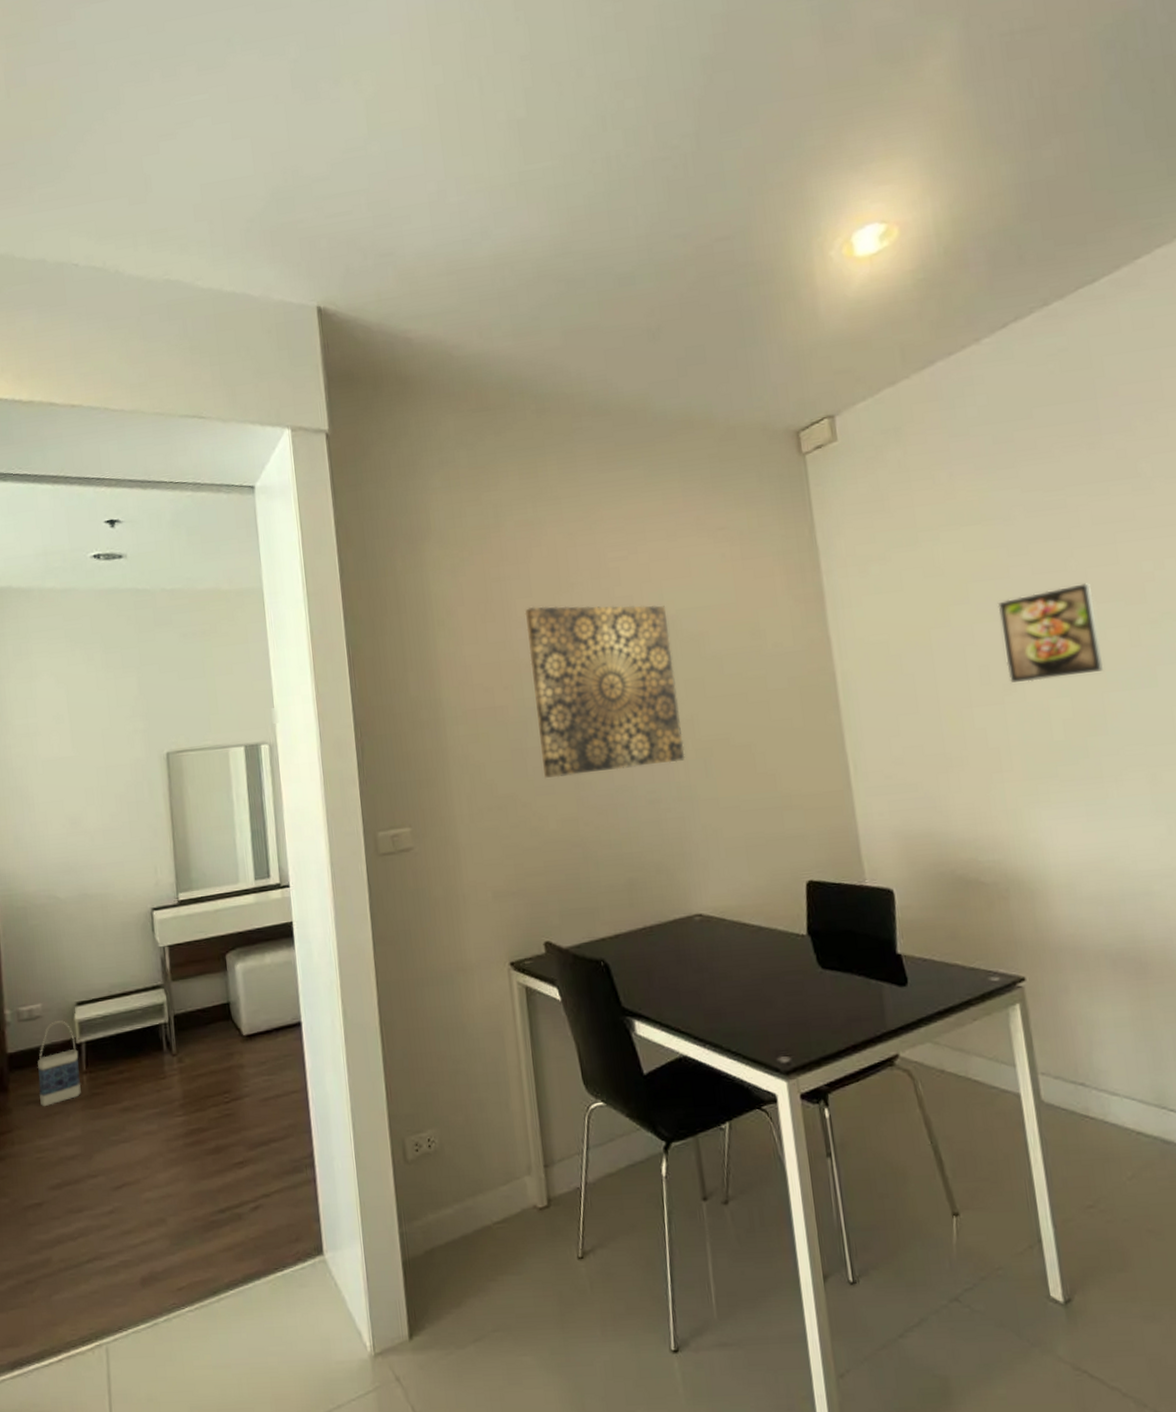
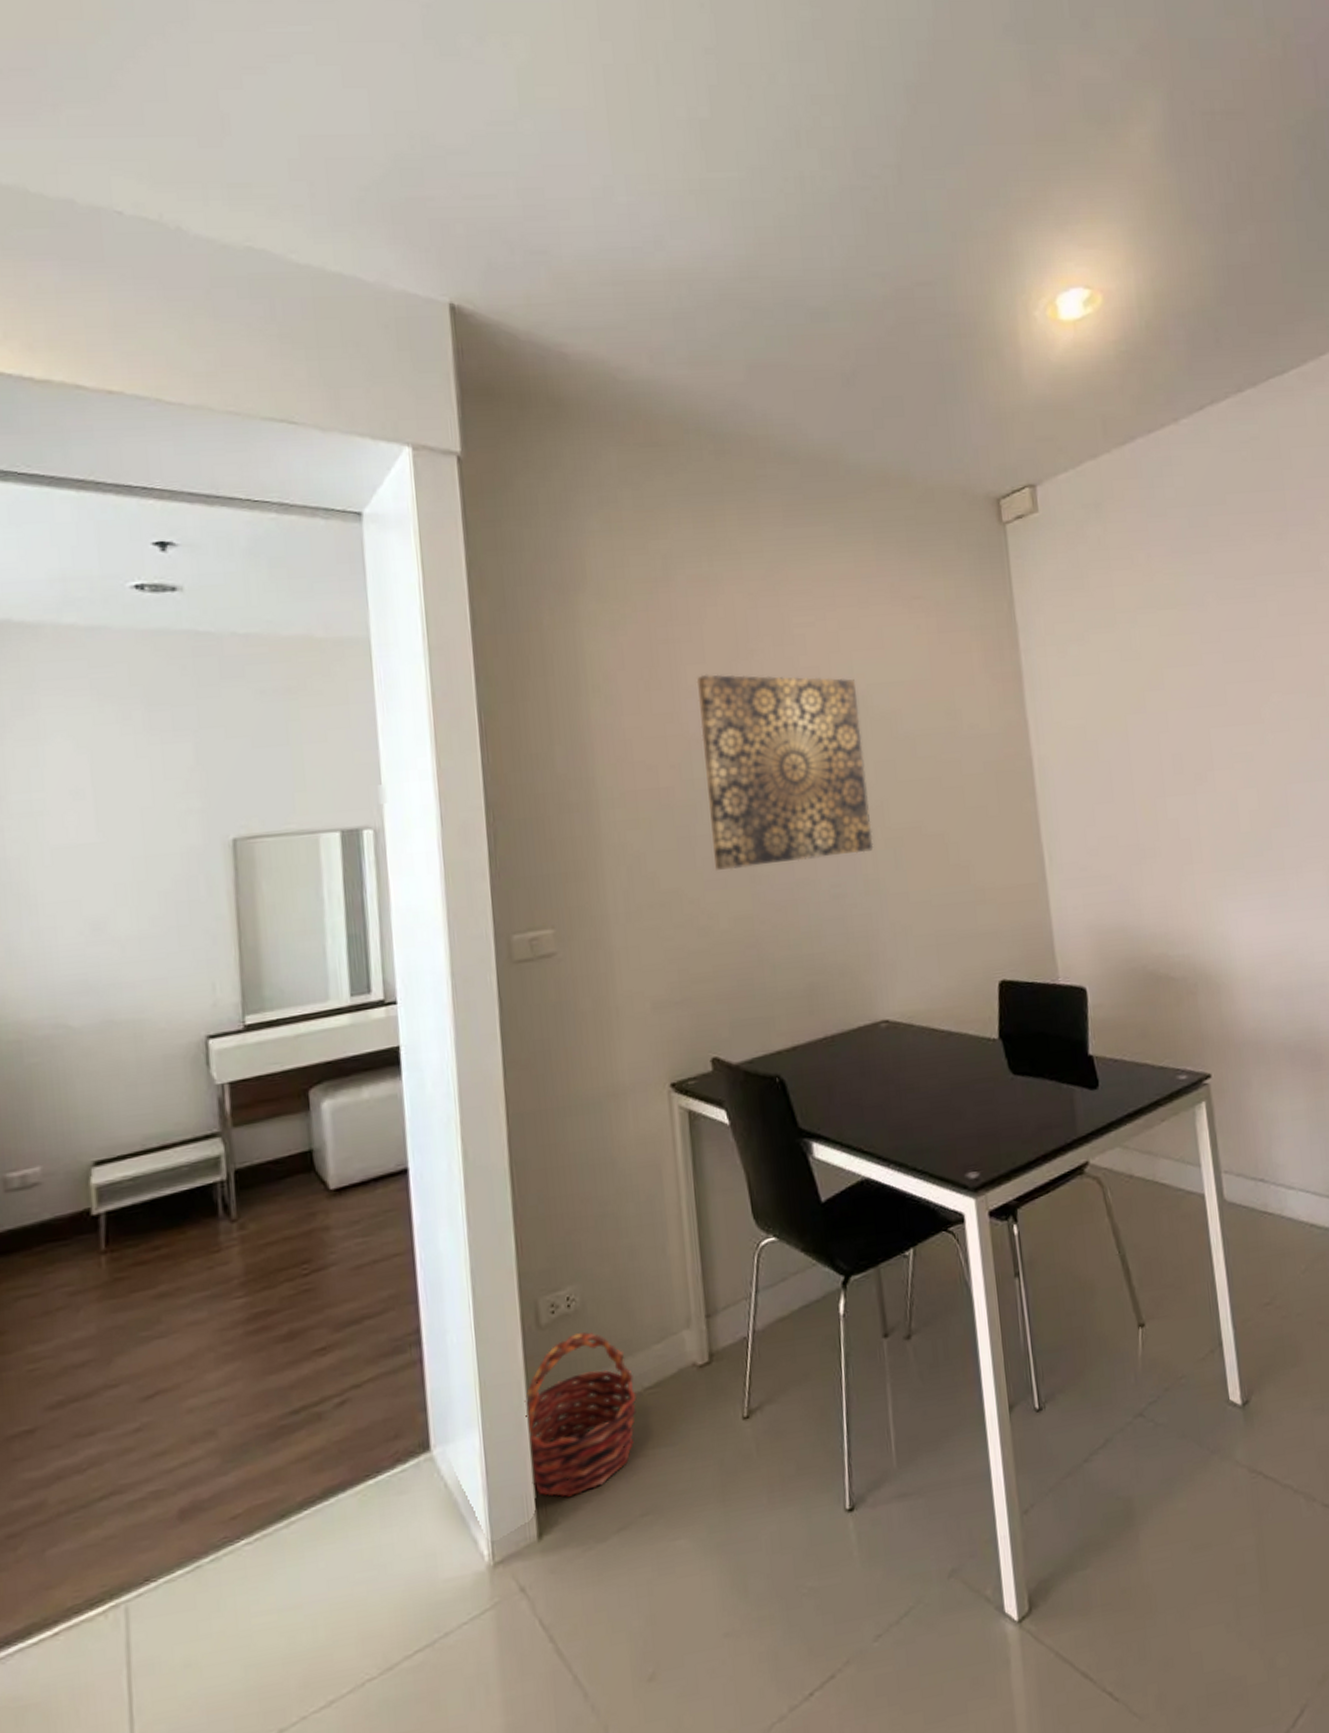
bag: present [37,1020,81,1107] -> none [32,1187,98,1302]
basket: none [396,1170,487,1307] -> present [524,1332,637,1497]
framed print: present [997,583,1104,683] -> none [1191,674,1287,772]

